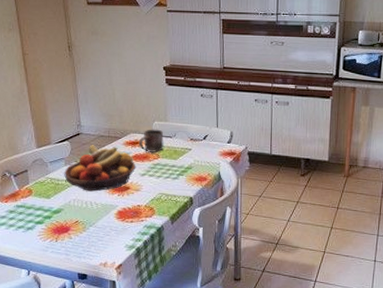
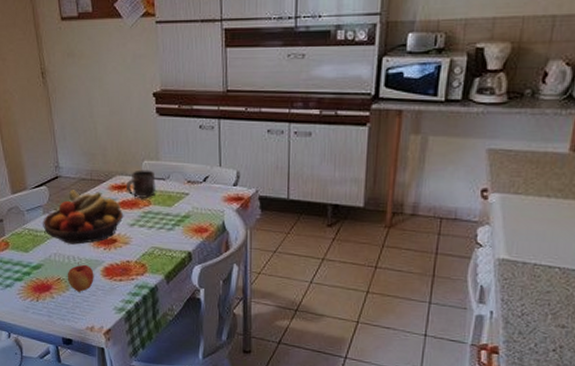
apple: none [84,206,109,233] -> present [67,261,94,292]

